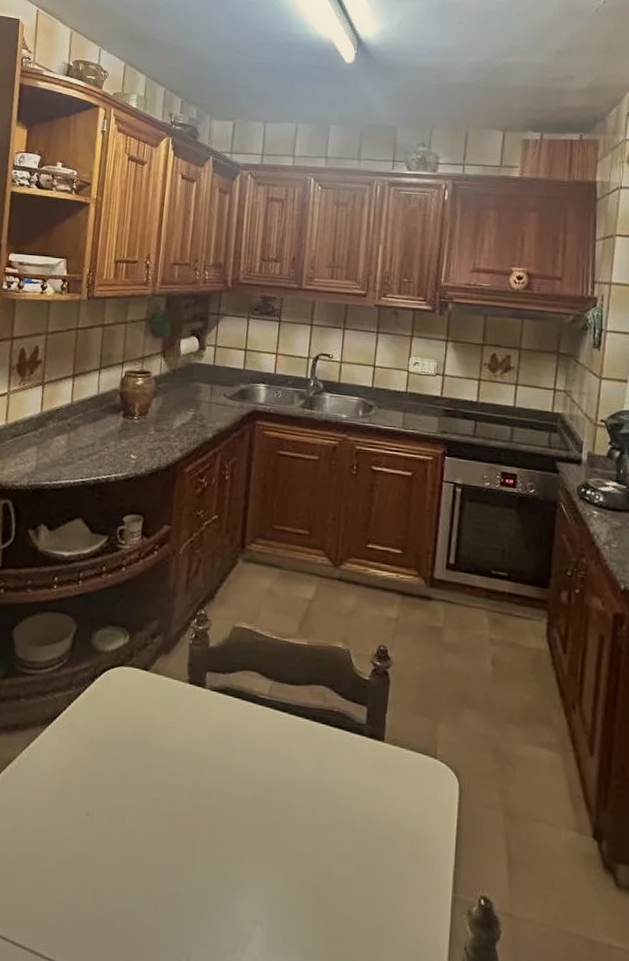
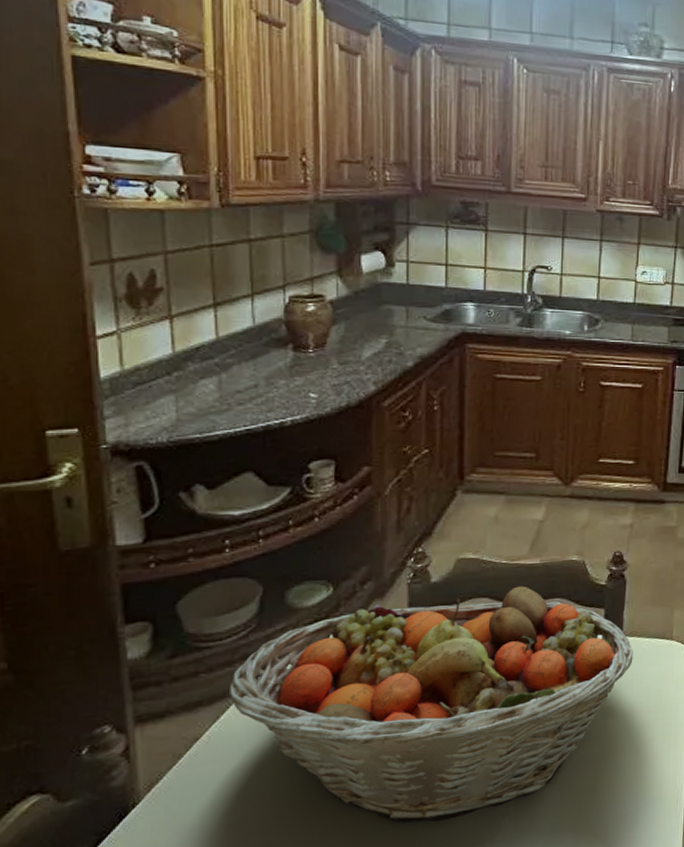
fruit basket: none [39,660,395,911] -> present [228,586,633,822]

